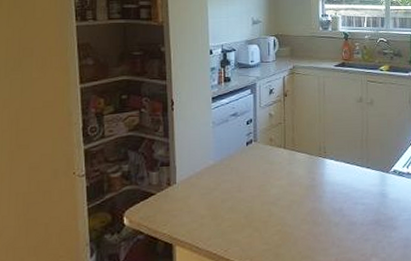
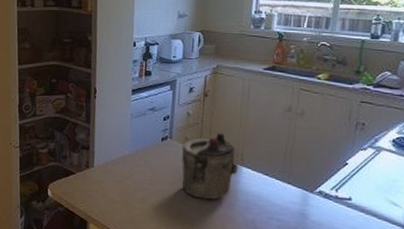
teapot: none [267,129,323,197] -> present [181,132,239,200]

